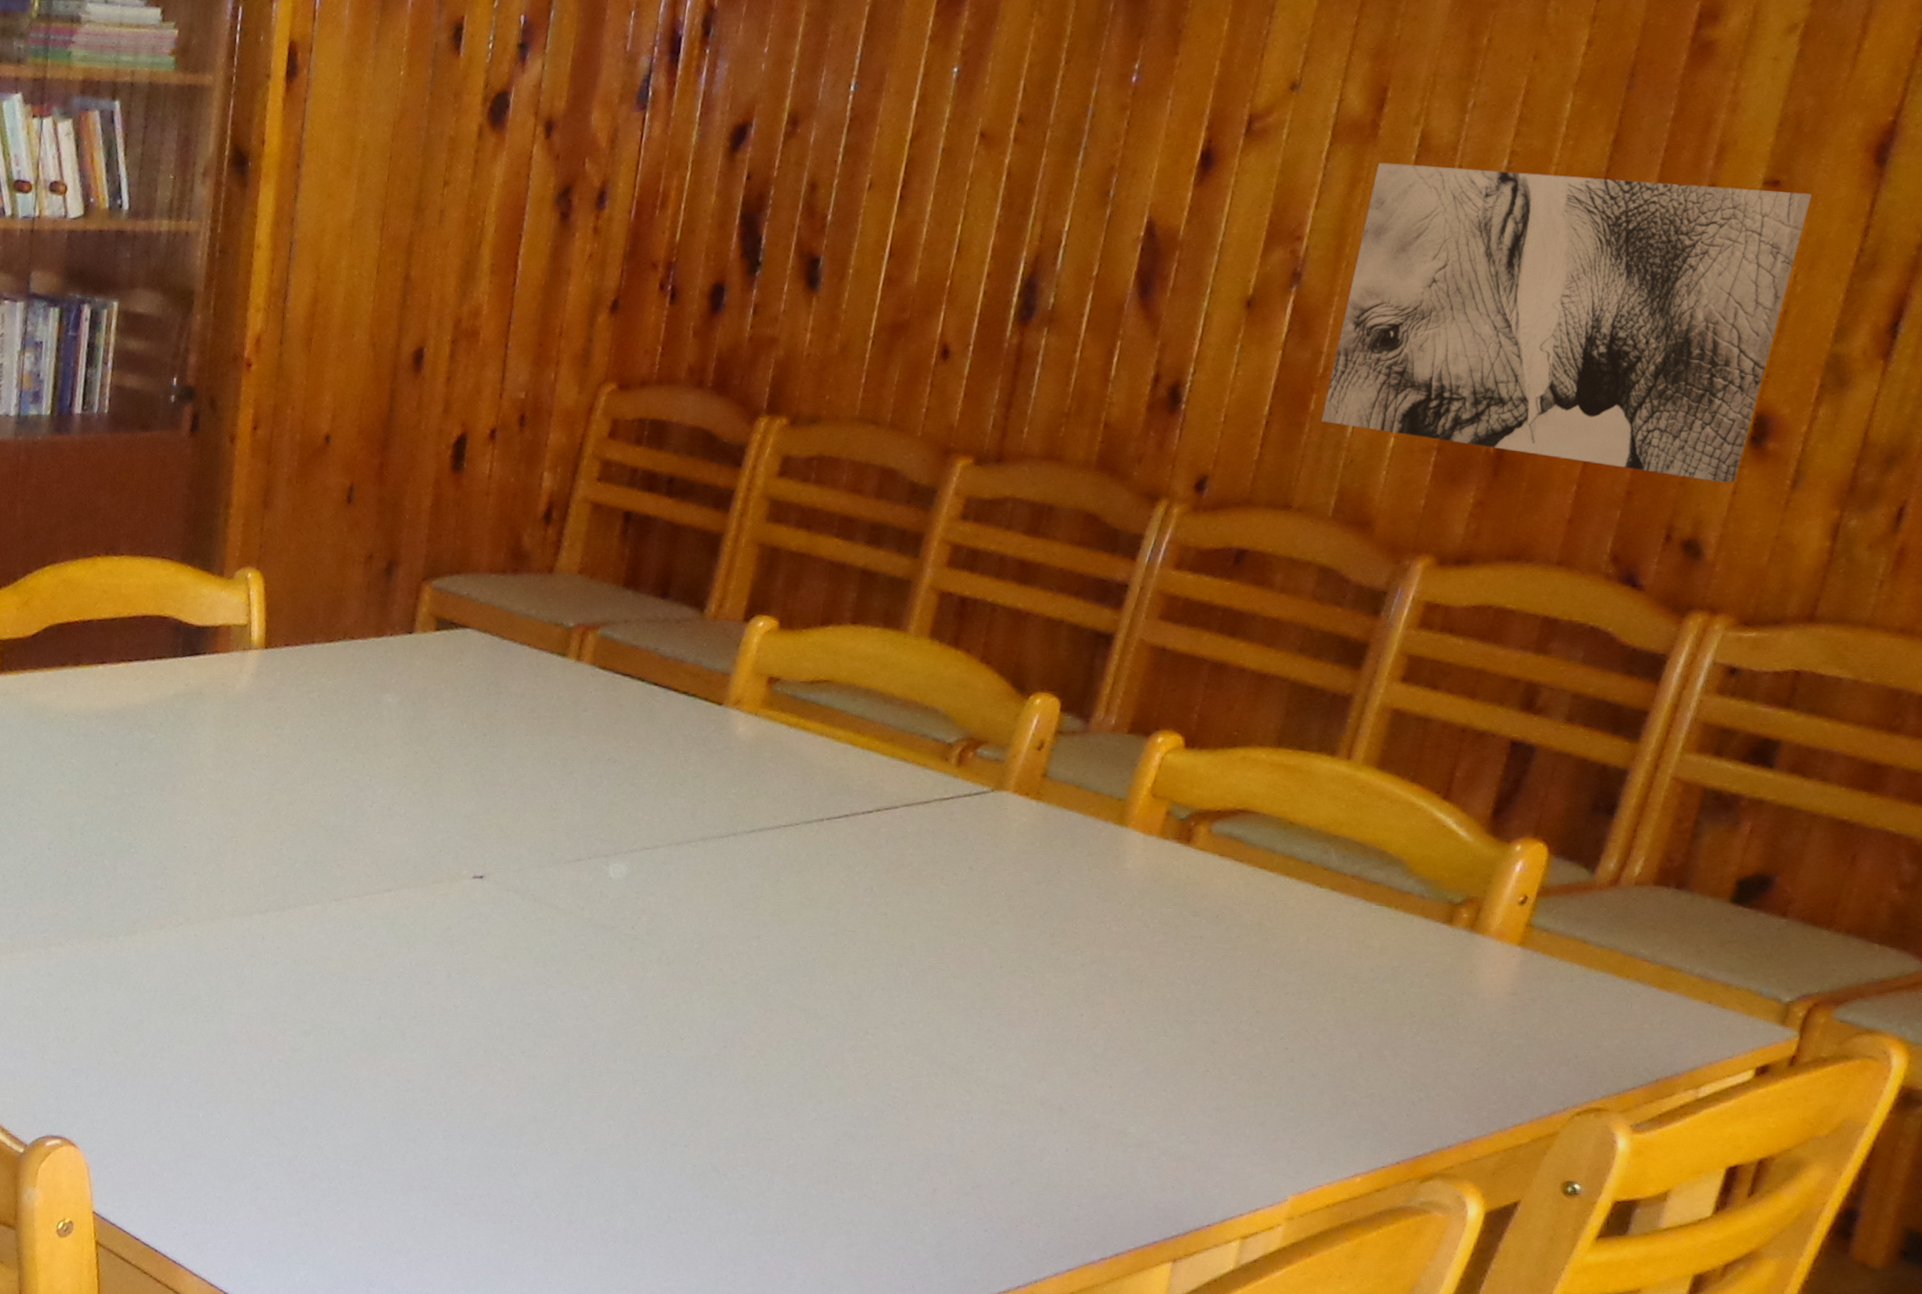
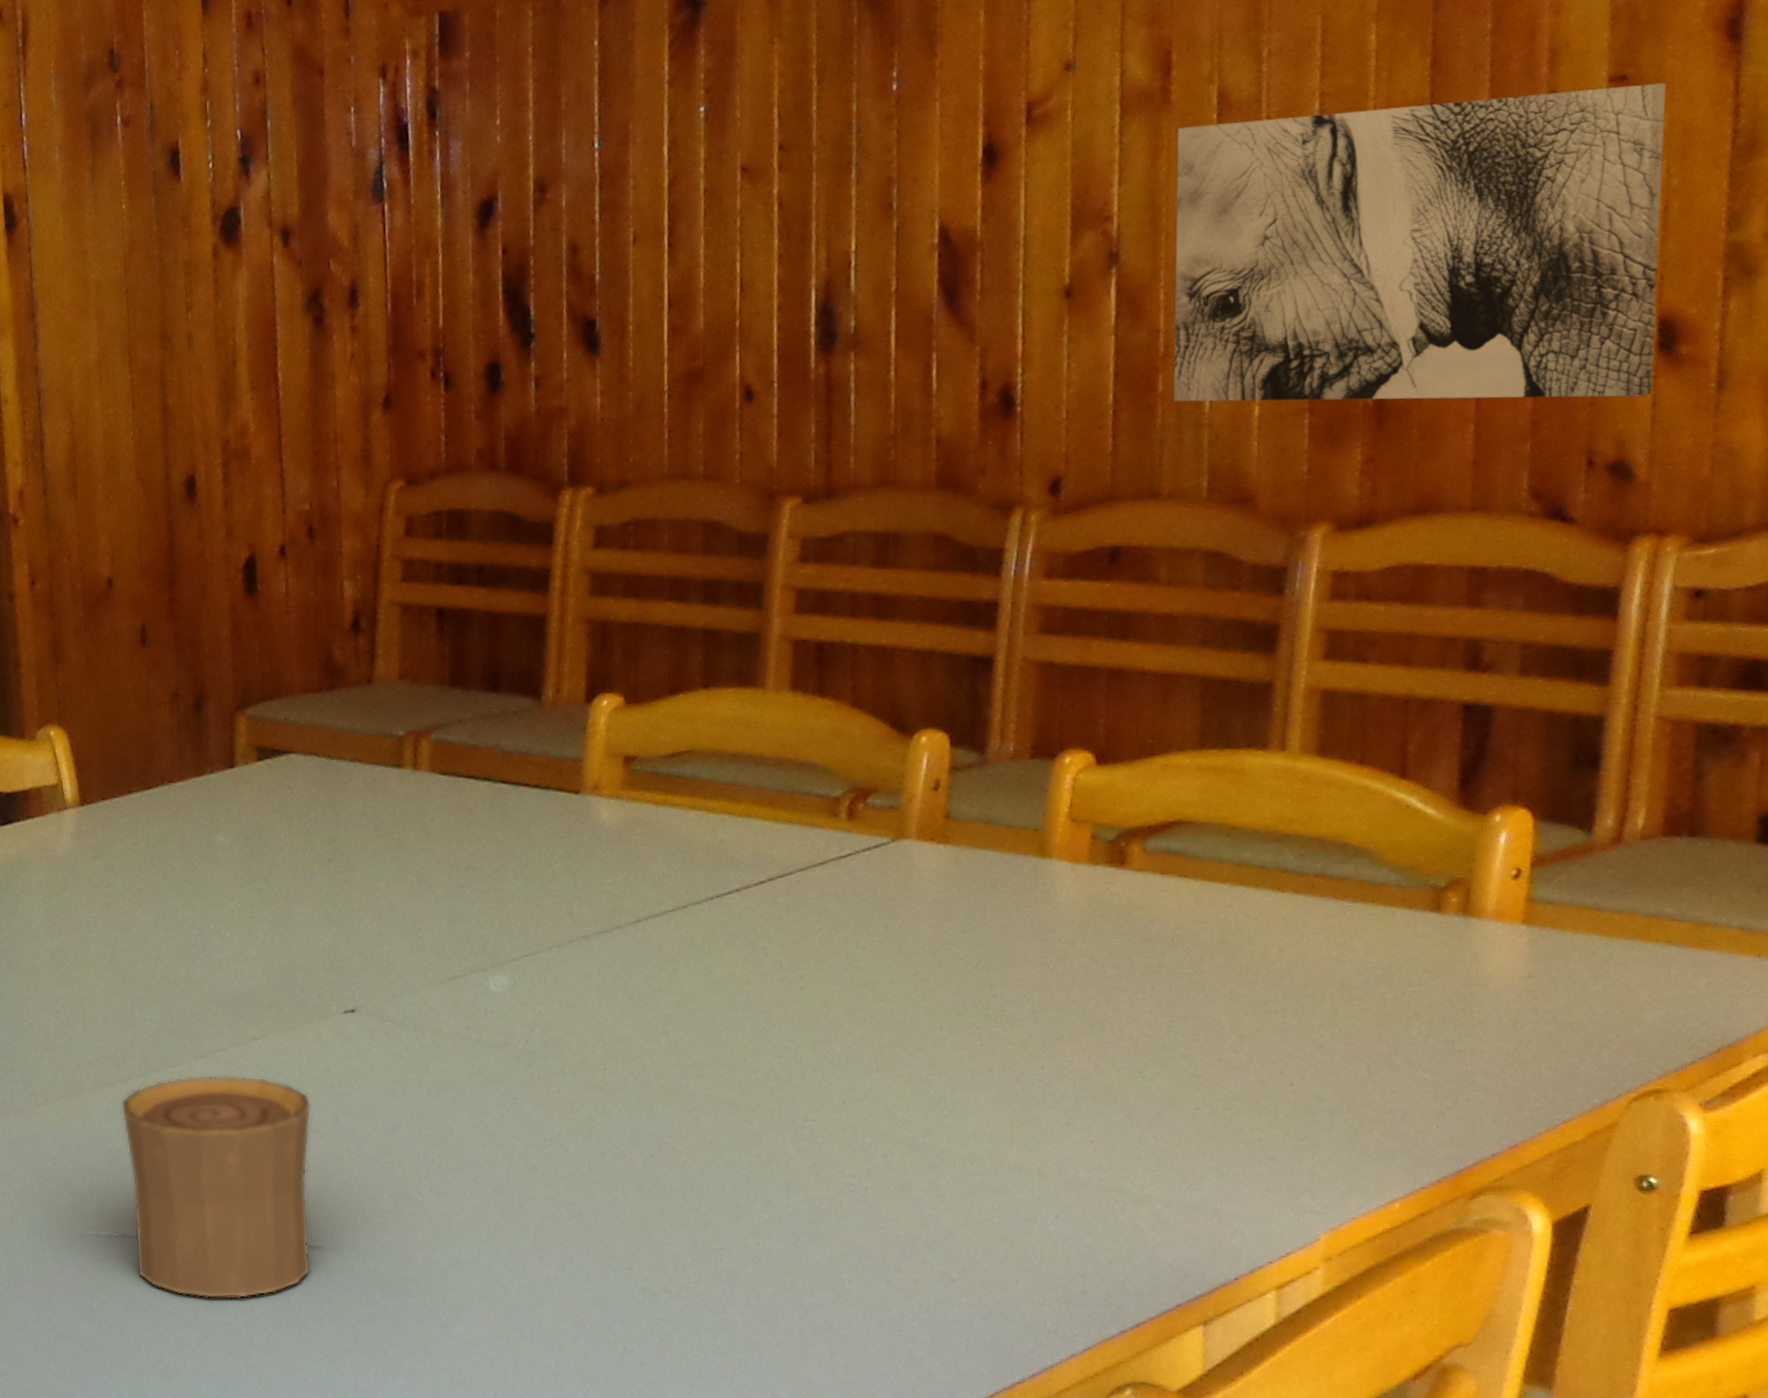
cup: none [244,916,429,1127] -> present [120,1075,312,1299]

